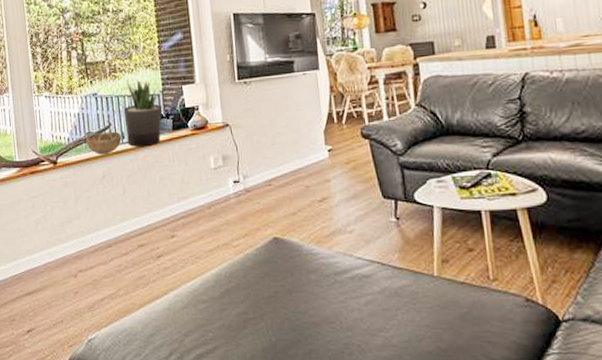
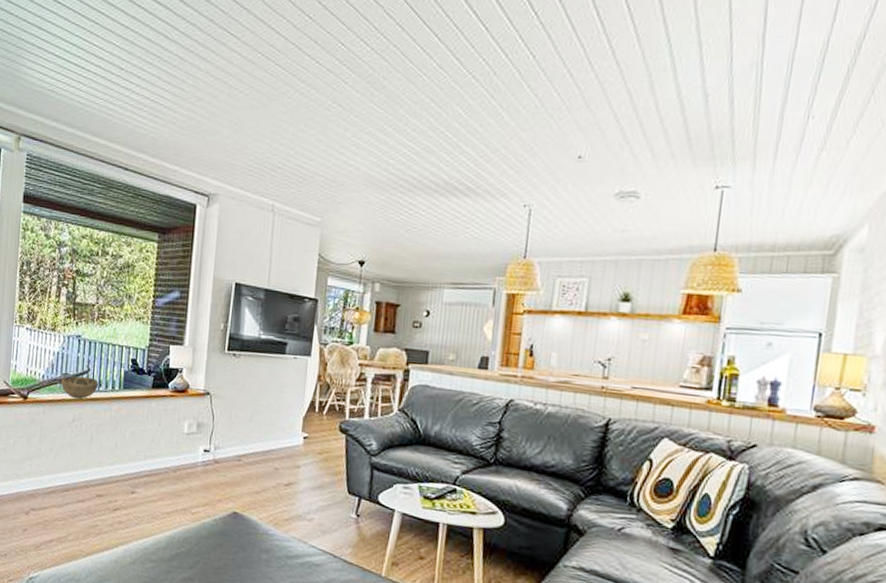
planter: present [123,78,163,147] -> none [104,328,146,399]

